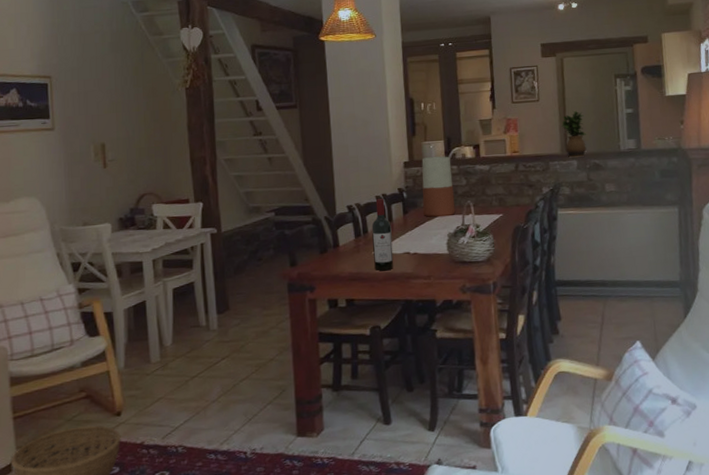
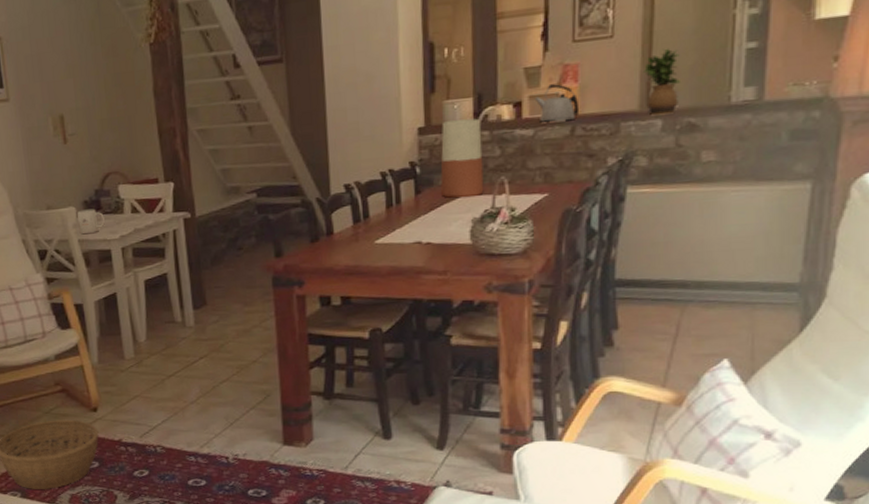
mug: none [113,225,139,248] -> present [77,209,106,235]
wine bottle: present [371,198,394,271] -> none [374,174,401,264]
kettle: none [488,132,521,161] -> present [534,84,580,122]

